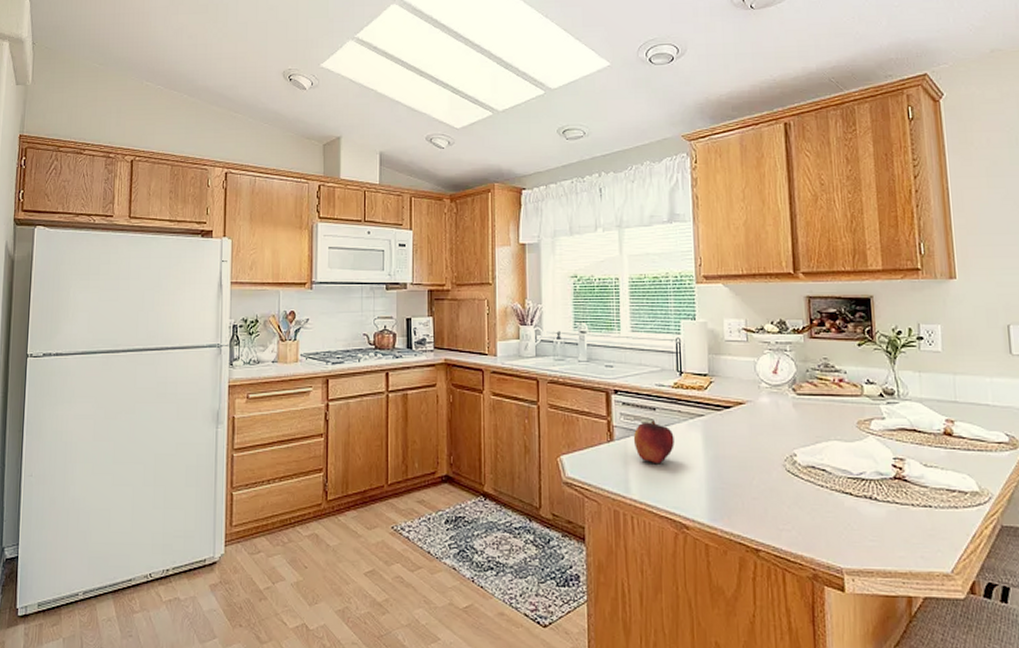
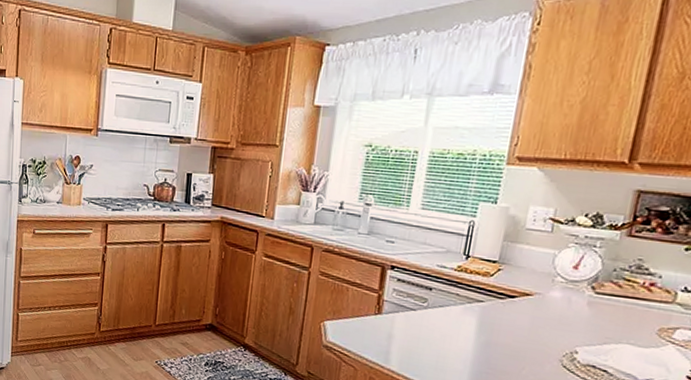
fruit: present [633,420,674,464] -> none [402,299,447,342]

